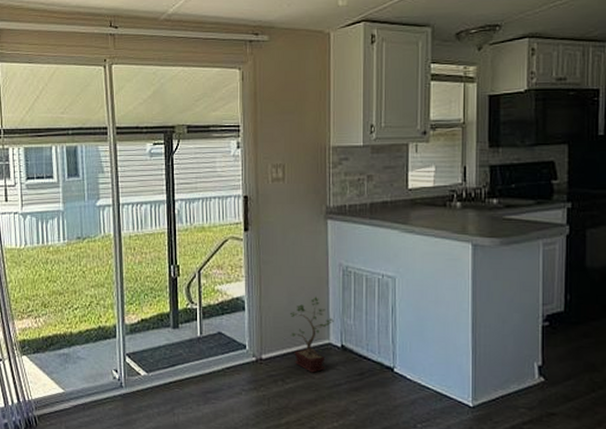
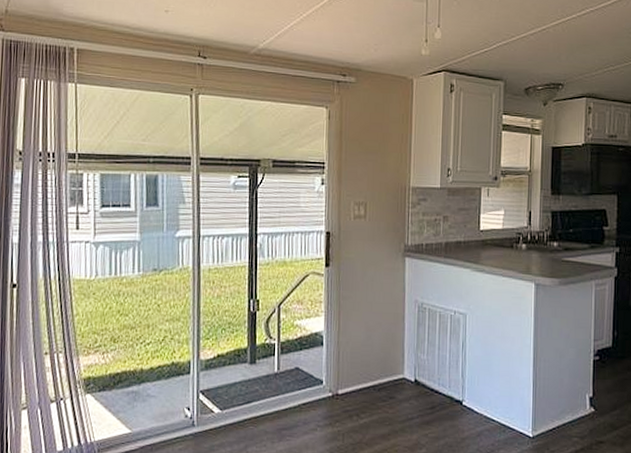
potted plant: present [290,296,334,373] -> none [366,331,408,407]

